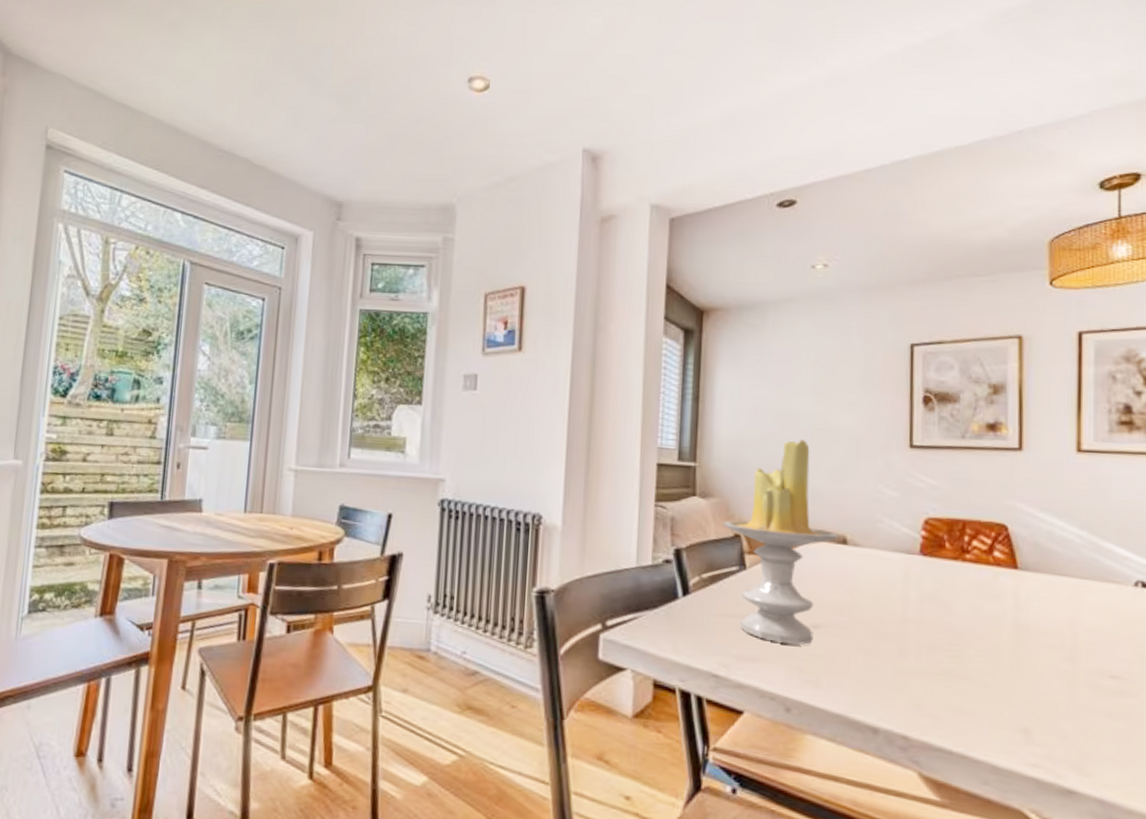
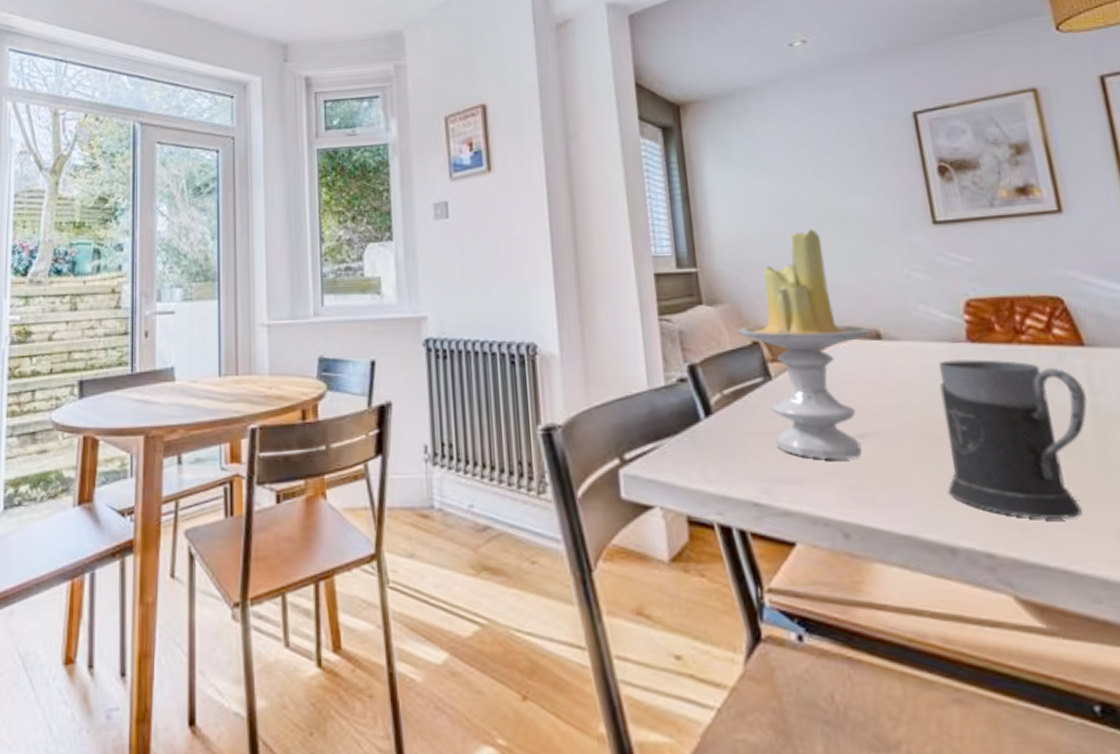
mug: none [879,569,1010,713] -> present [938,359,1087,520]

